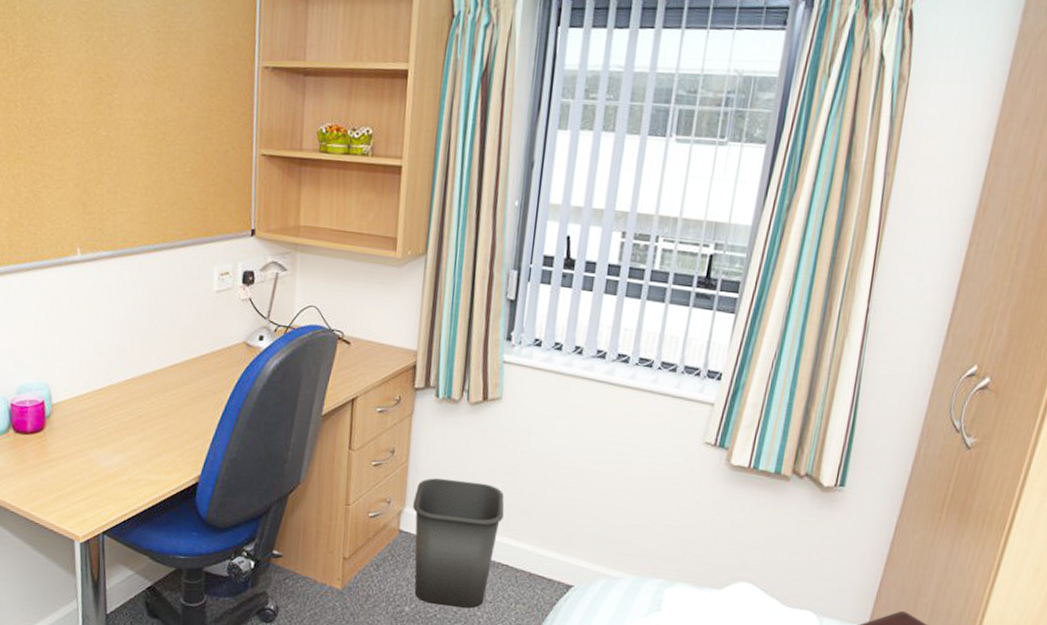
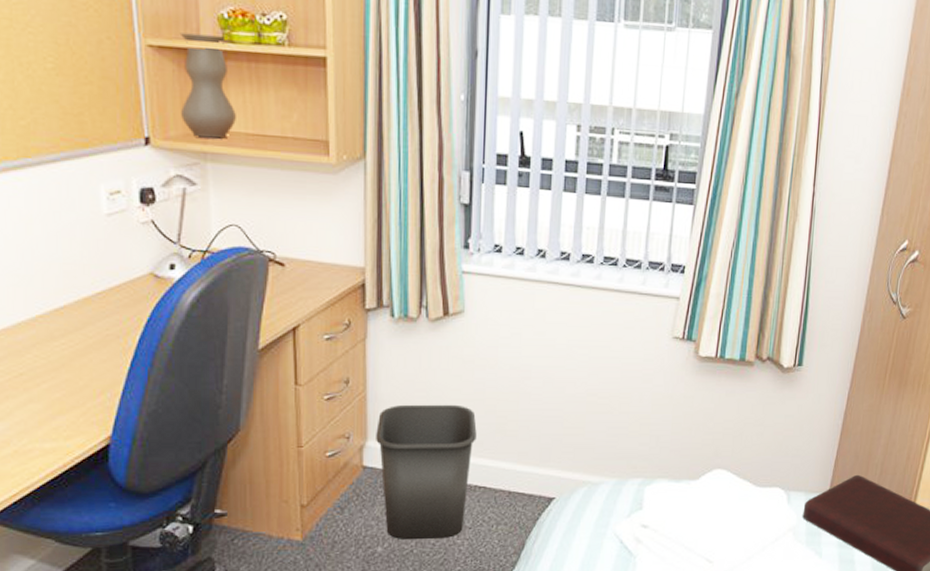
vase: none [281,144,324,233] -> present [179,33,236,139]

